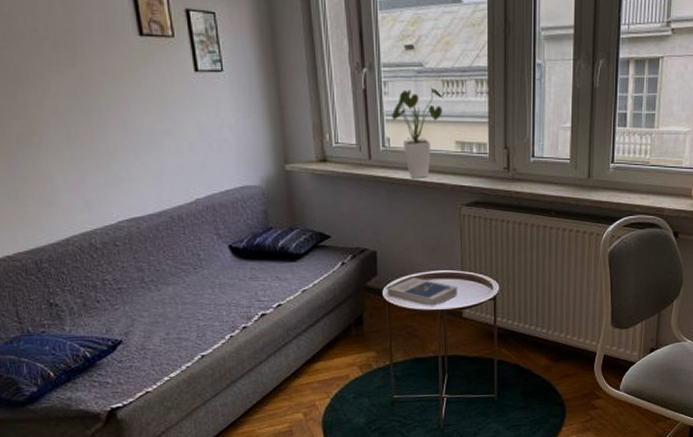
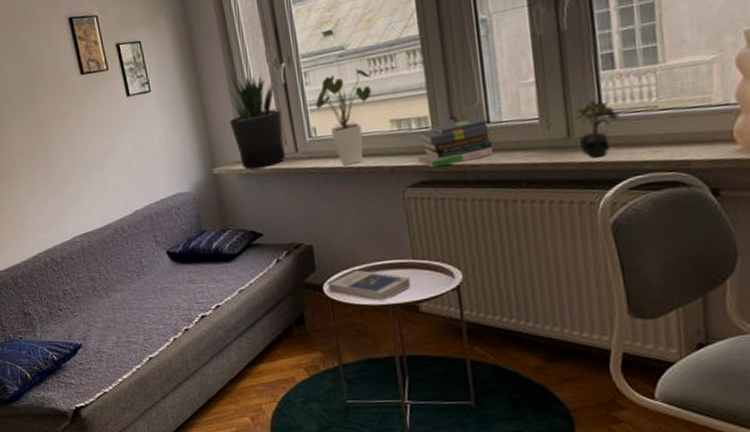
planter: none [305,70,359,171] -> present [225,74,286,169]
books: none [474,150,533,191] -> present [417,117,493,168]
succulent plant: none [594,149,625,197] -> present [573,100,620,158]

